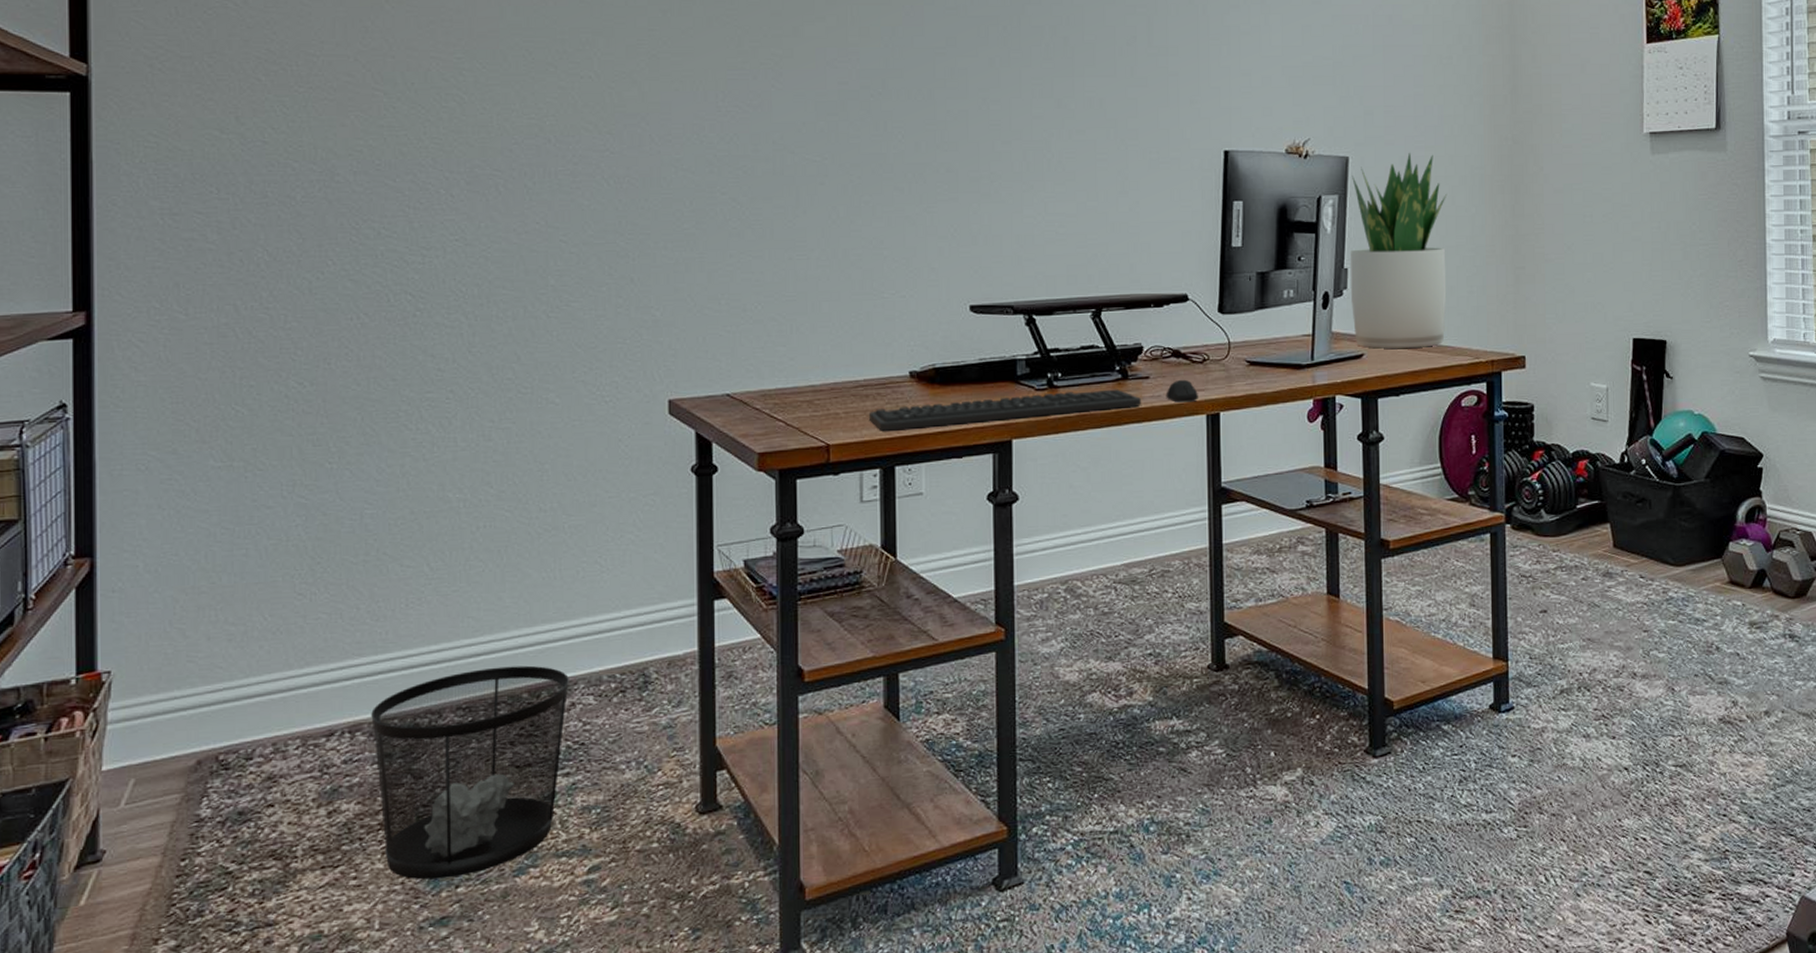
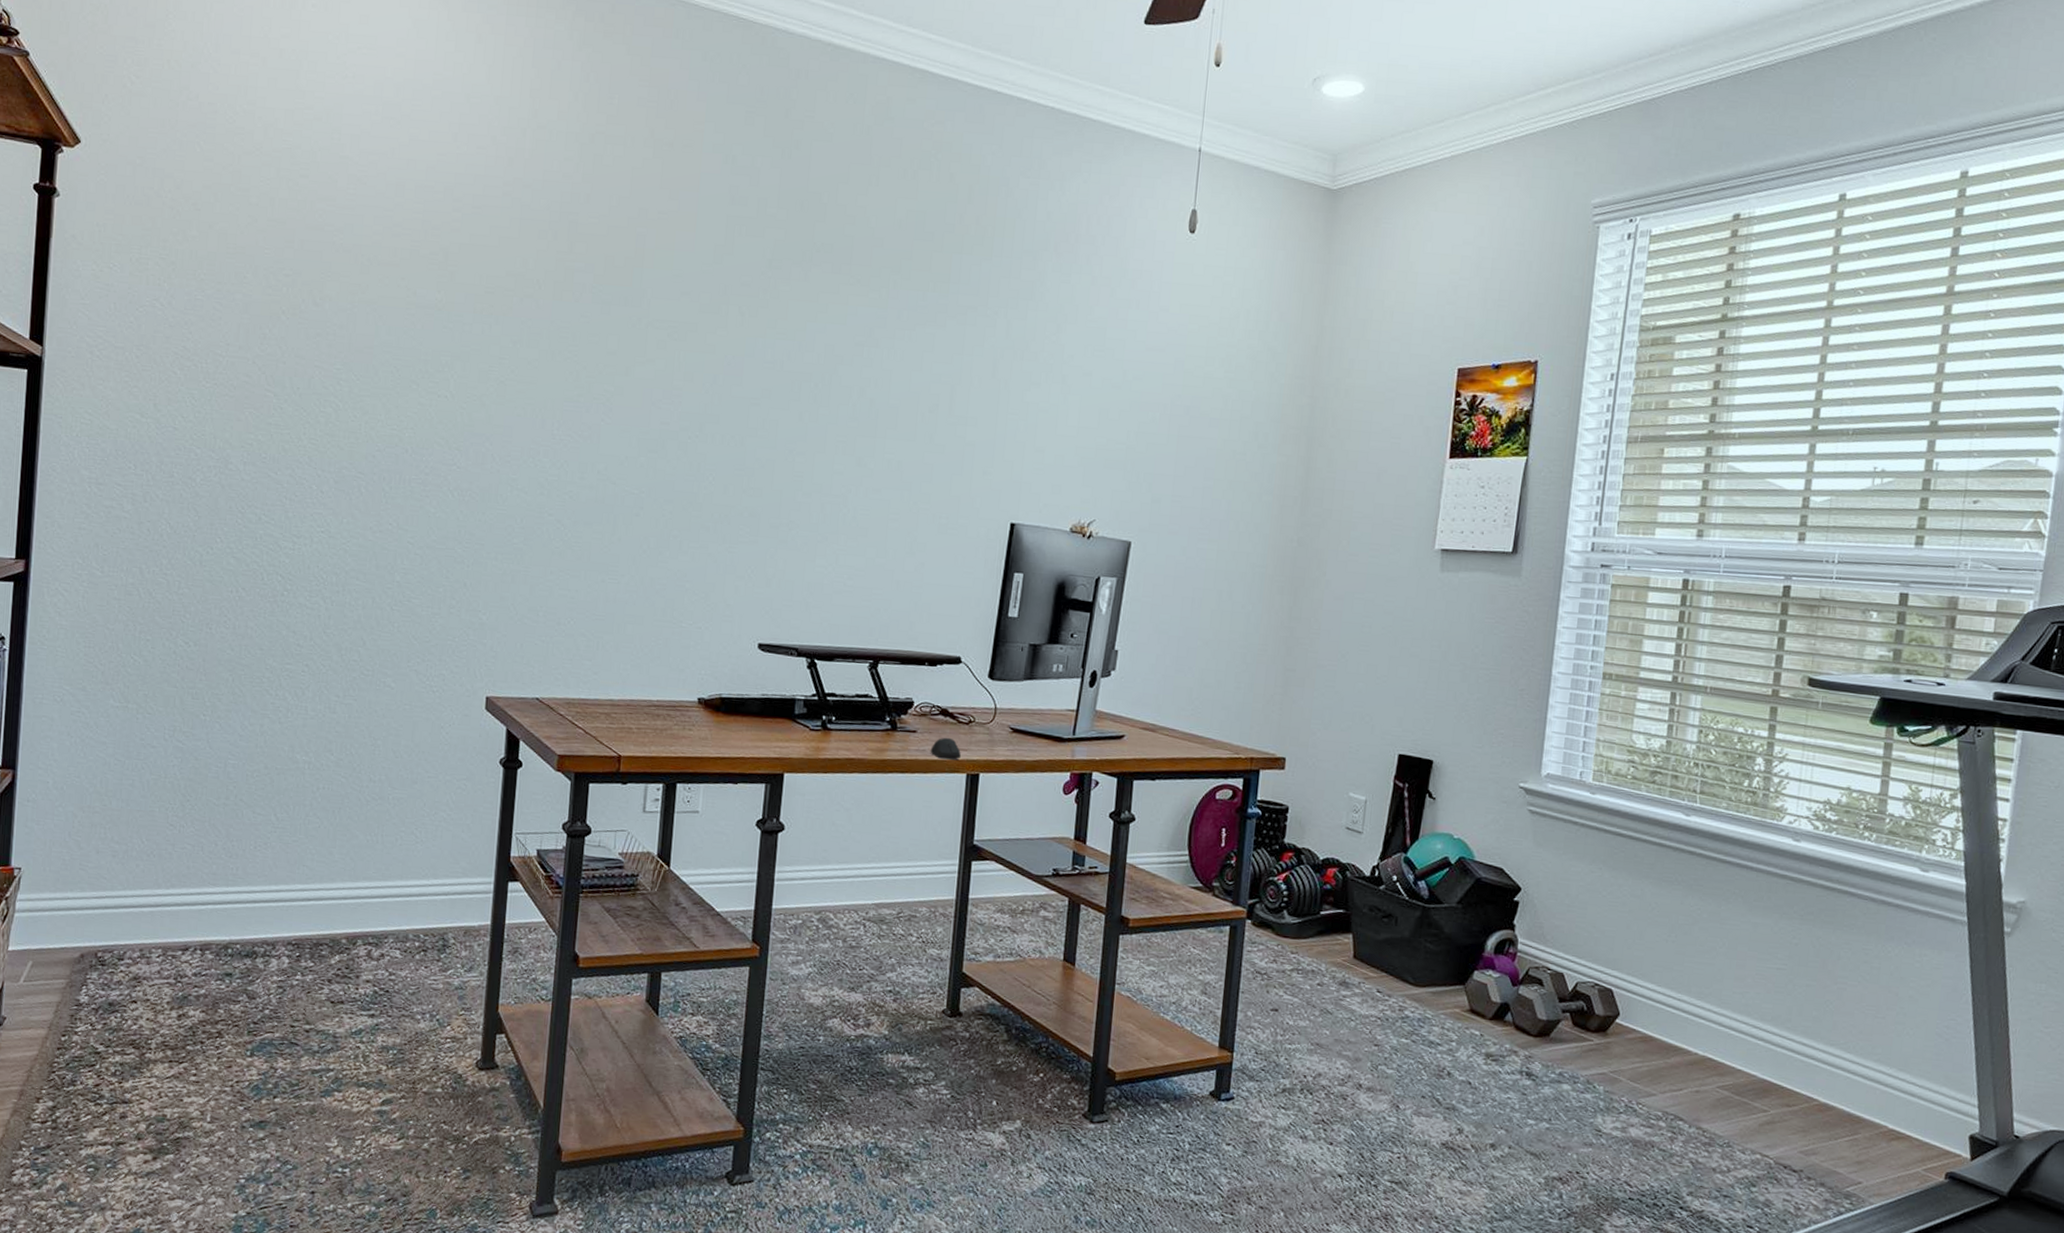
waste bin: present [371,665,569,880] -> none [219,912,381,1089]
computer keyboard: present [868,389,1142,431] -> none [657,728,908,758]
planter: present [1349,152,1448,349] -> none [1117,543,1226,737]

